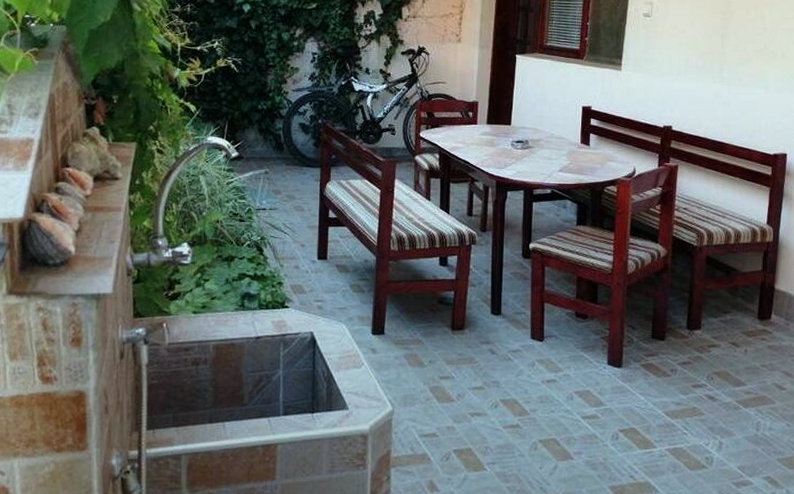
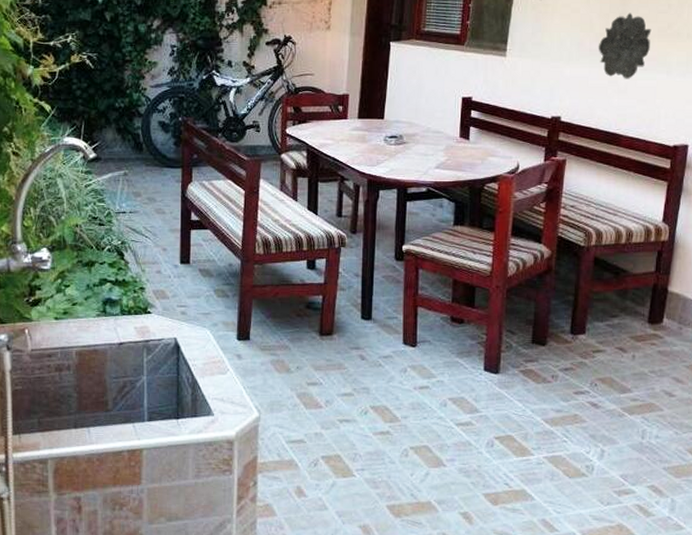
wall ornament: none [703,34,750,93] -> present [598,12,652,79]

